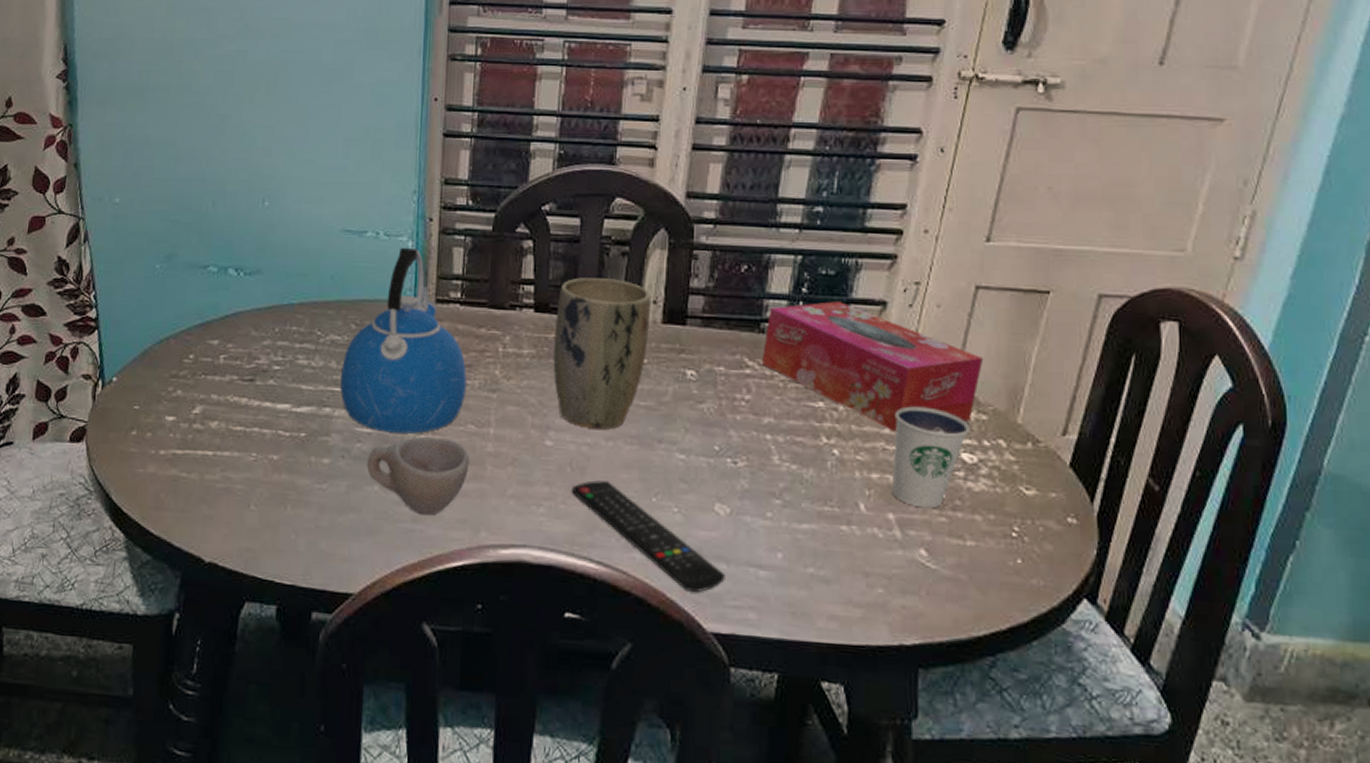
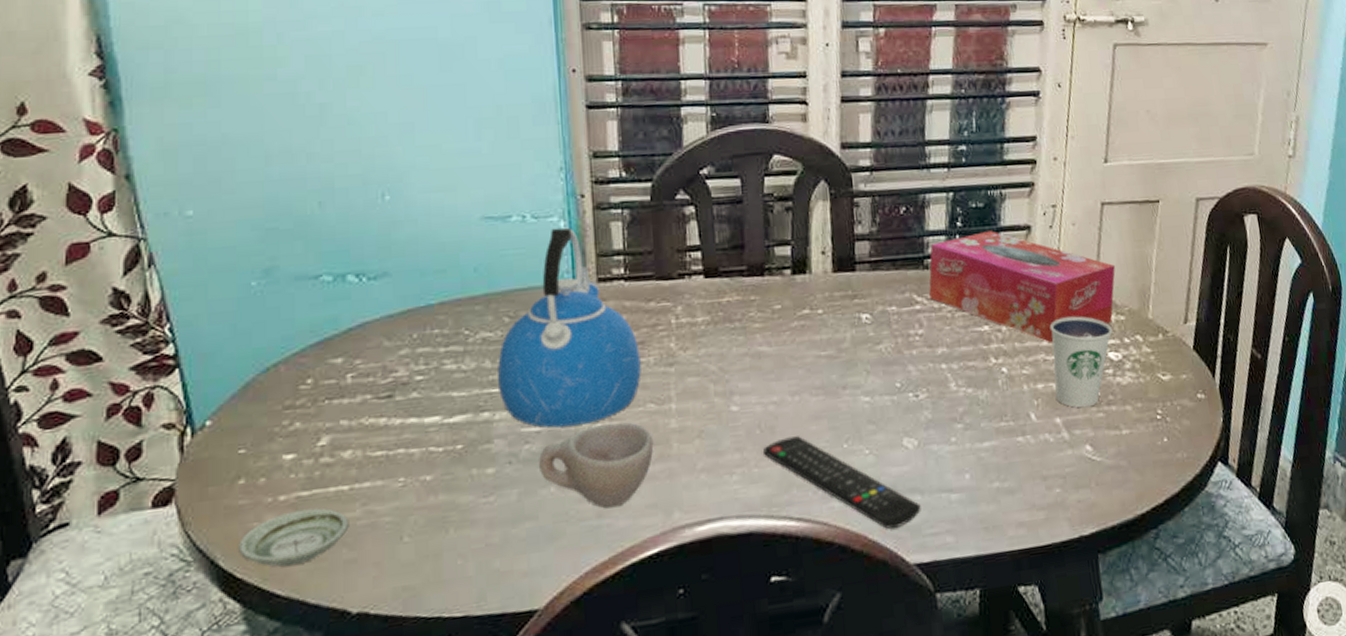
saucer: none [127,465,209,512] -> present [239,508,348,567]
plant pot: present [553,277,651,429] -> none [727,234,822,387]

